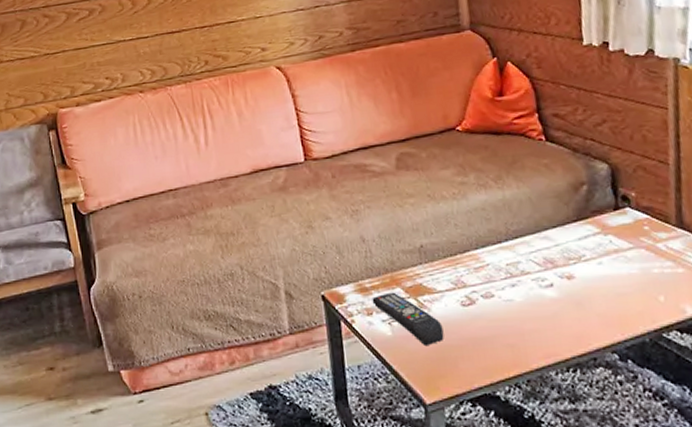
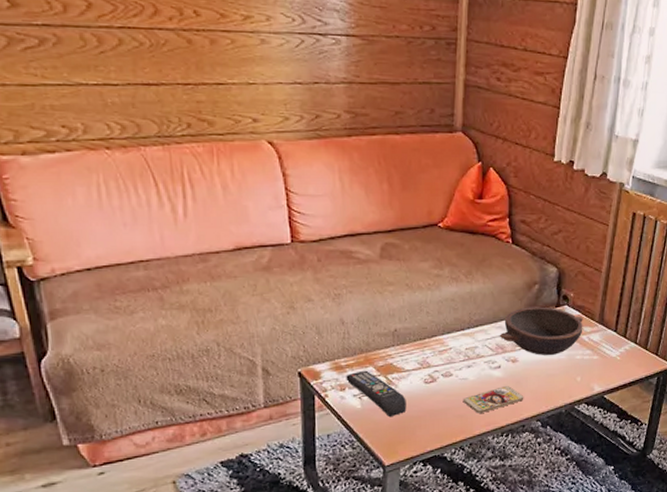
smartphone: none [512,308,590,342] -> present [464,386,524,413]
bowl: none [545,210,657,270] -> present [499,306,583,355]

